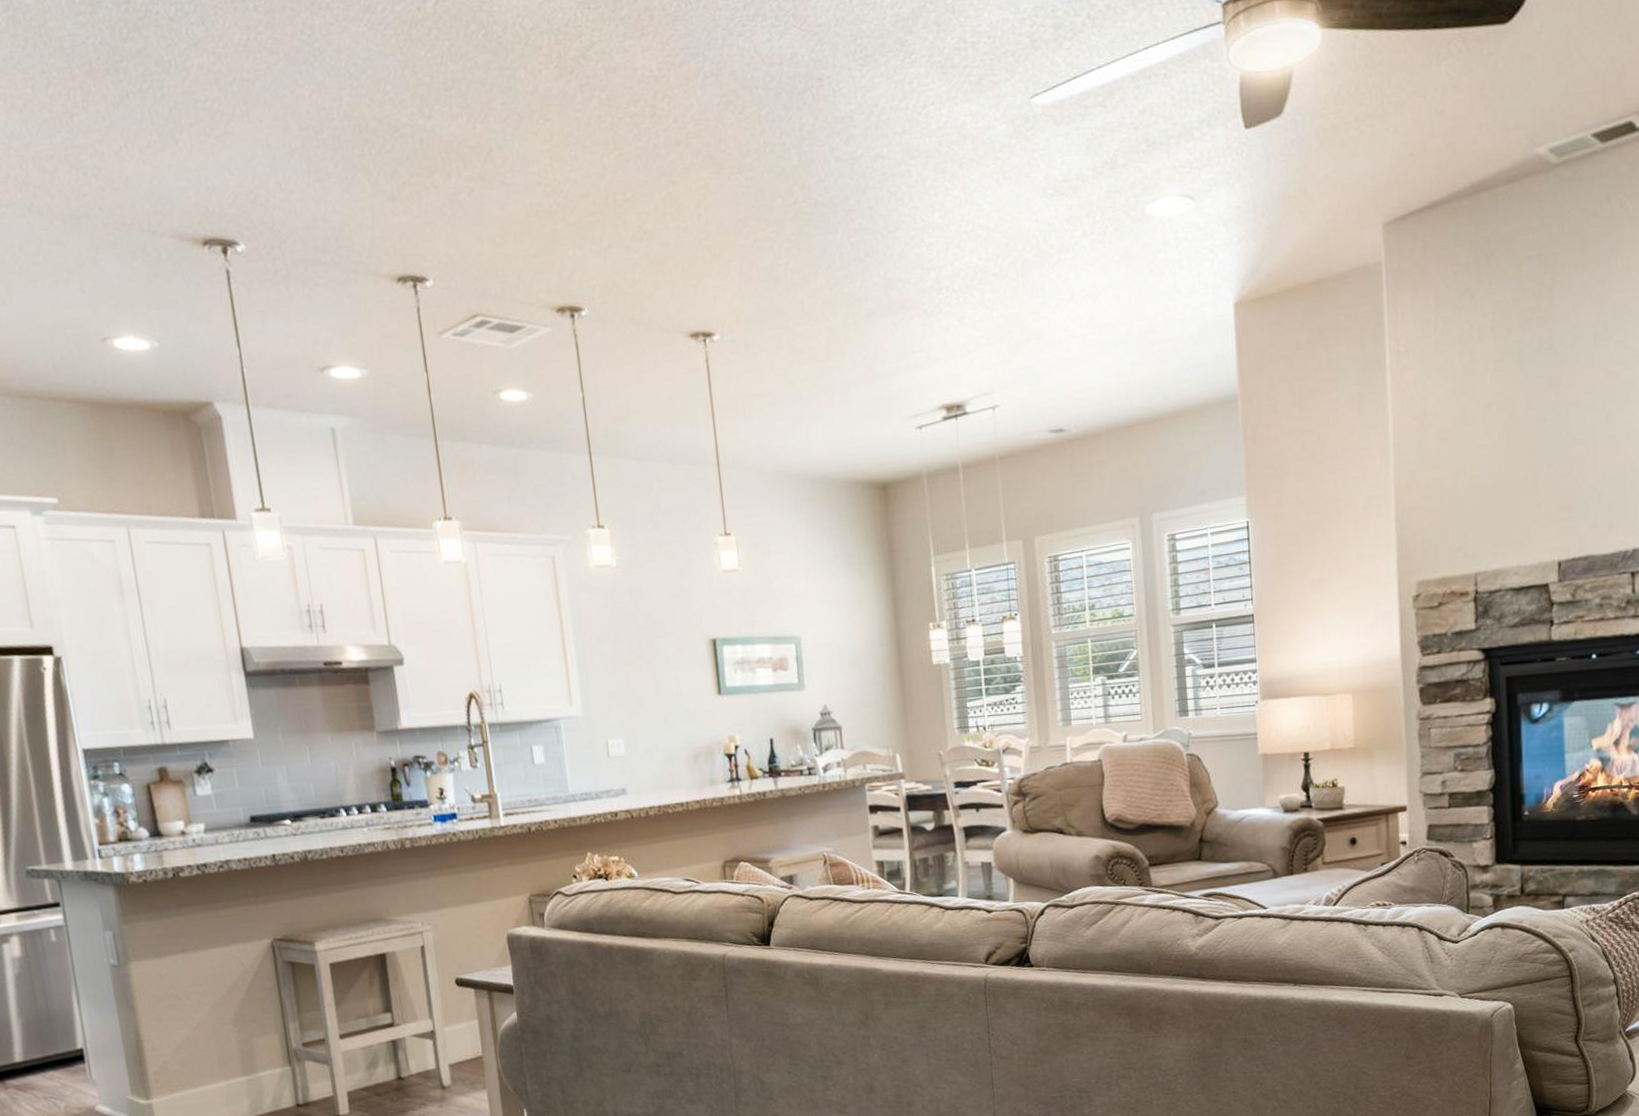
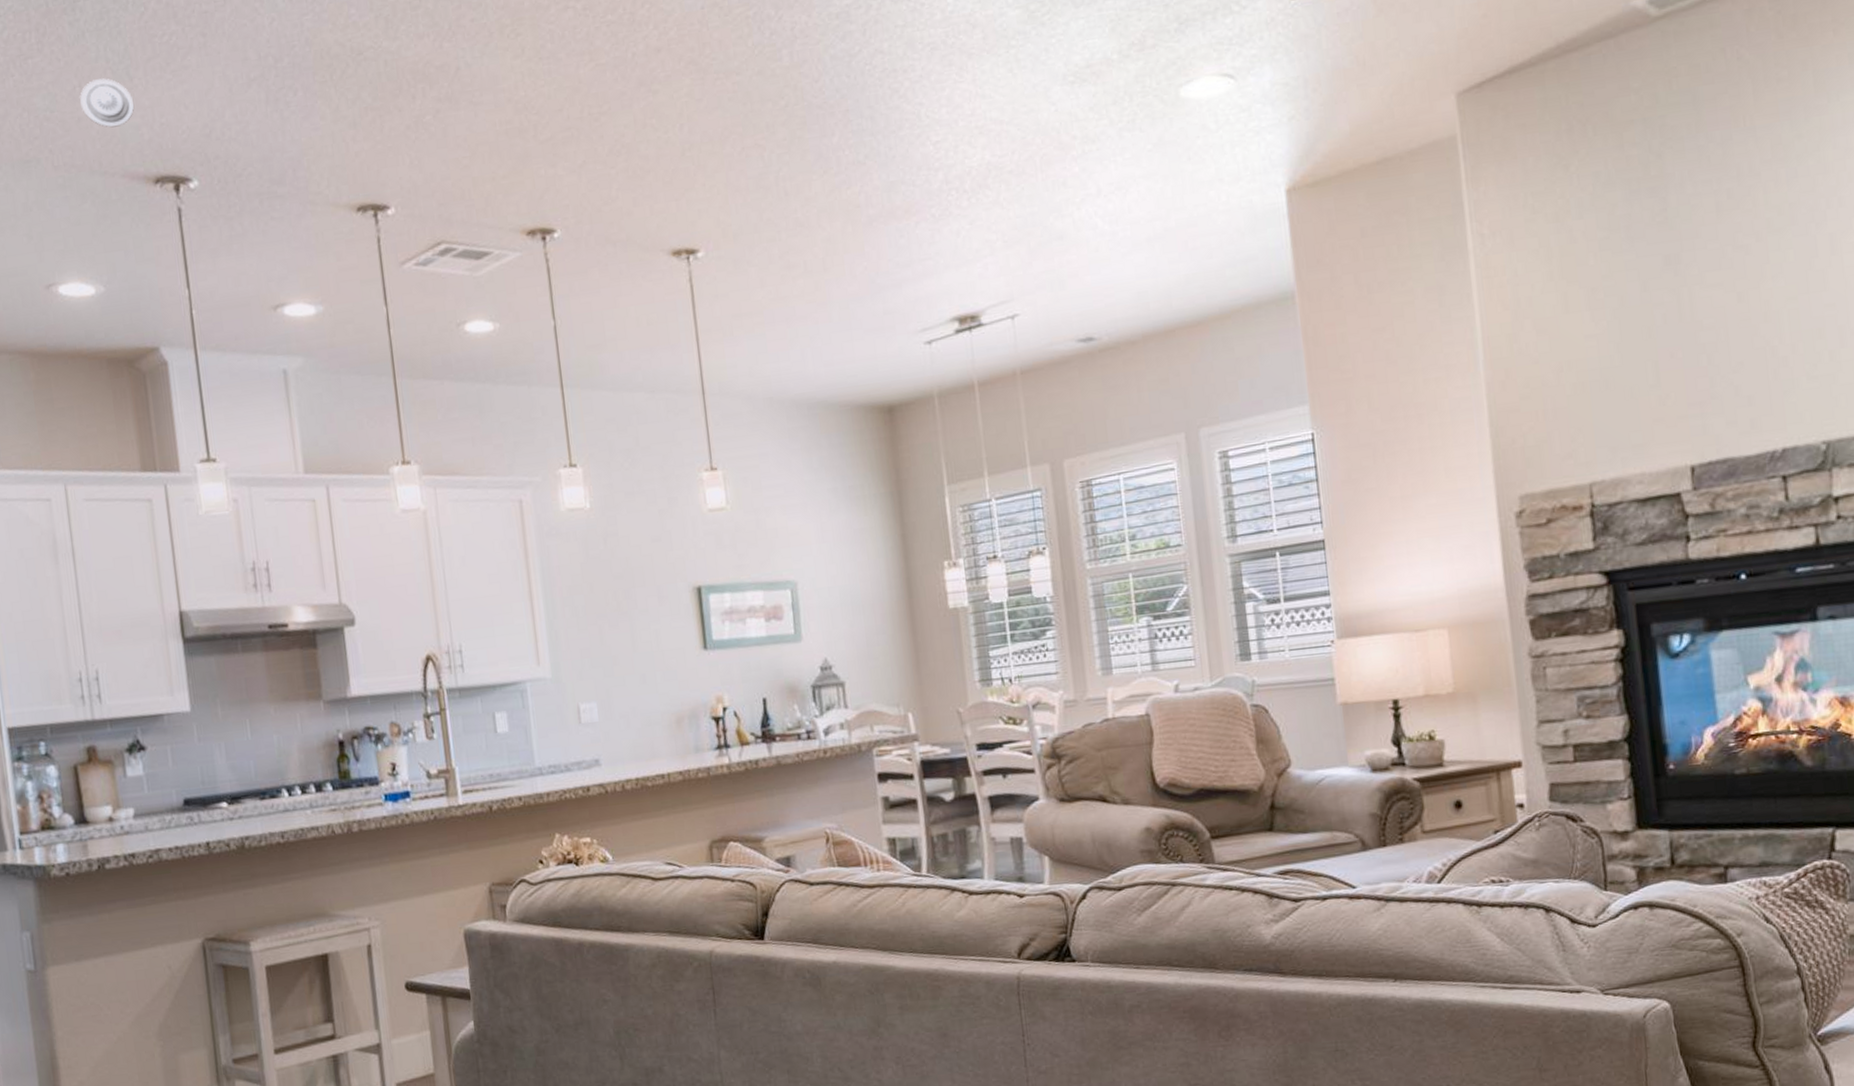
smoke detector: none [126,140,181,189] -> present [80,78,135,128]

